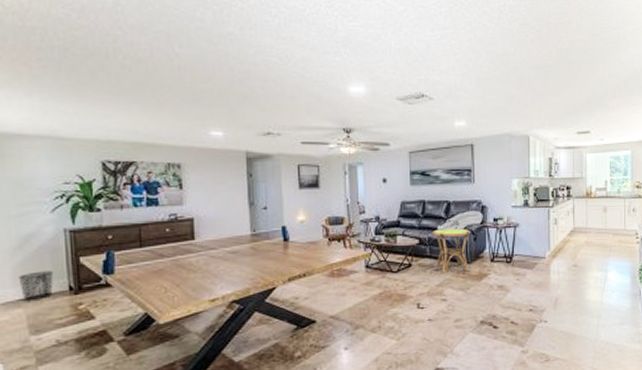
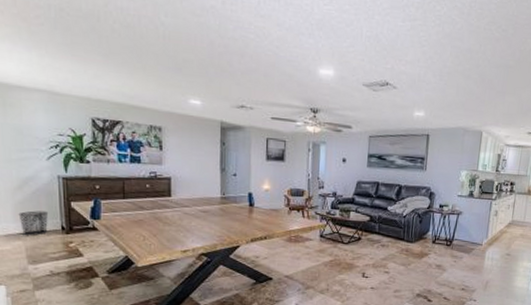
side table: present [432,228,471,273] -> none [382,209,417,250]

